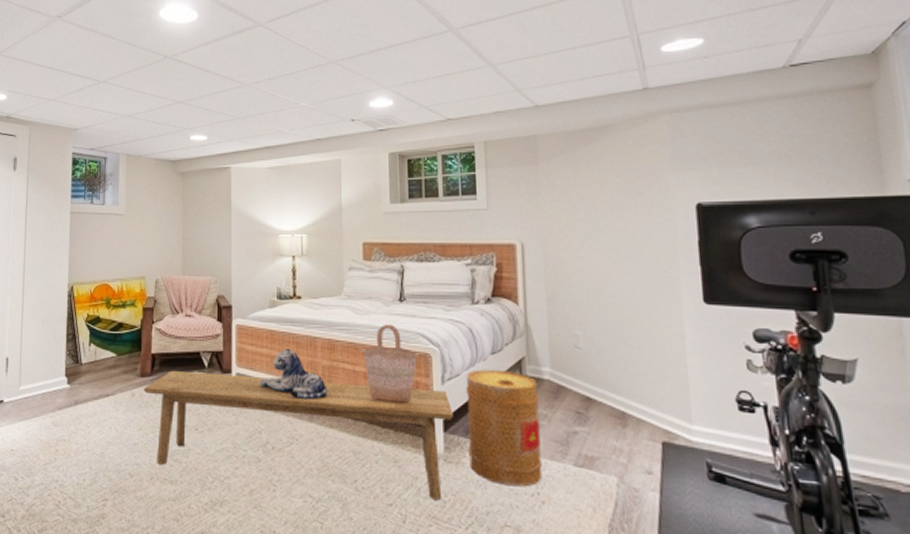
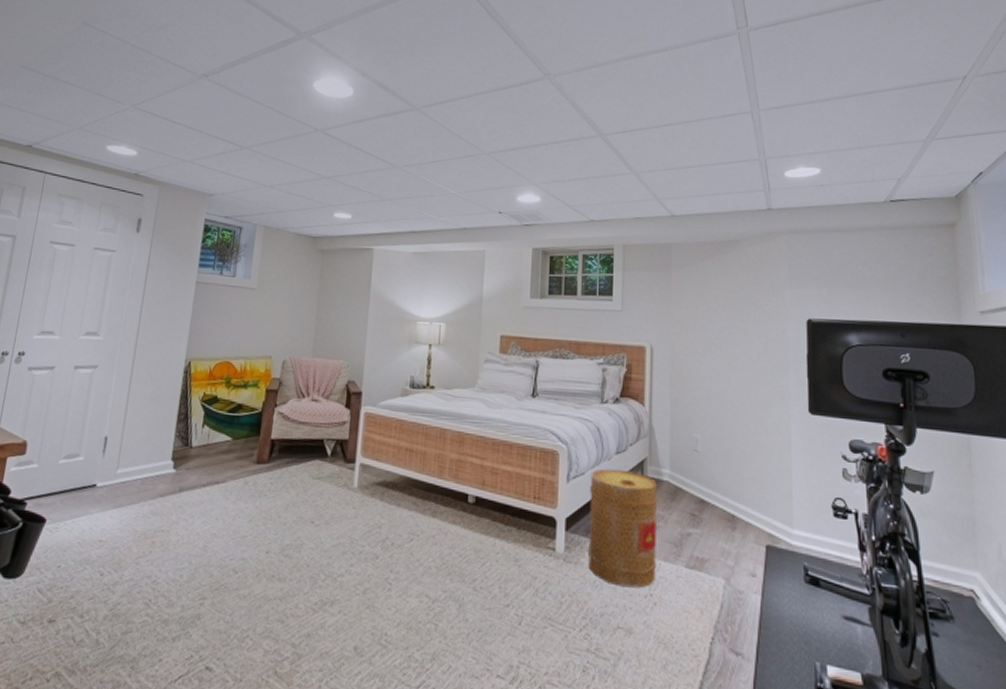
bench: present [143,370,453,501] -> none [258,457,576,602]
plush toy: present [259,348,328,400] -> none [383,439,454,495]
shopping bag: present [361,324,420,403] -> none [490,418,548,500]

